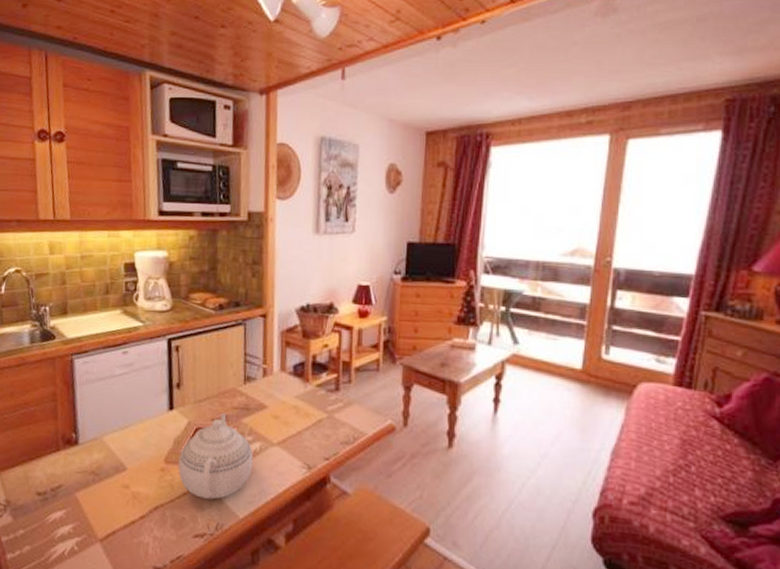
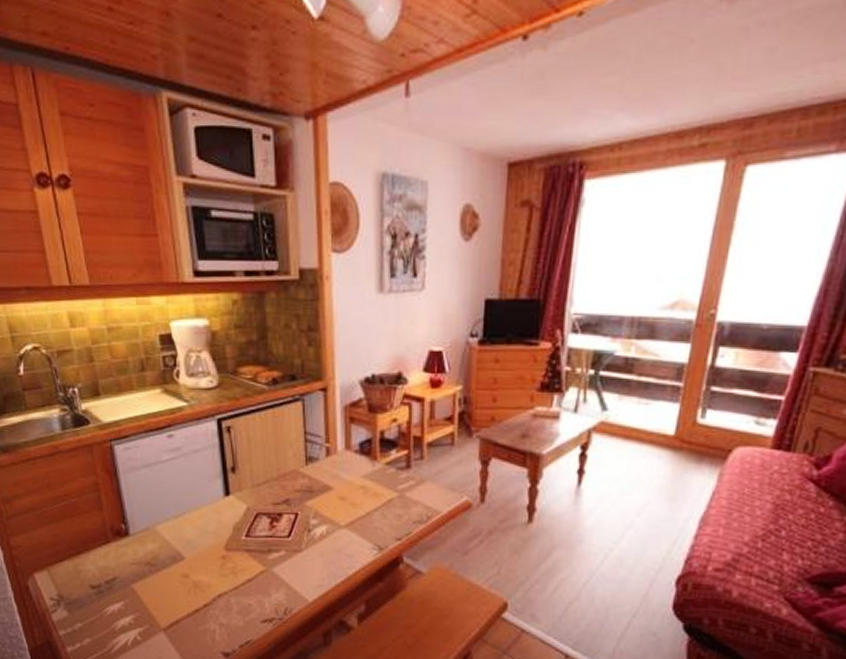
teapot: present [178,413,254,500] -> none [240,496,321,585]

